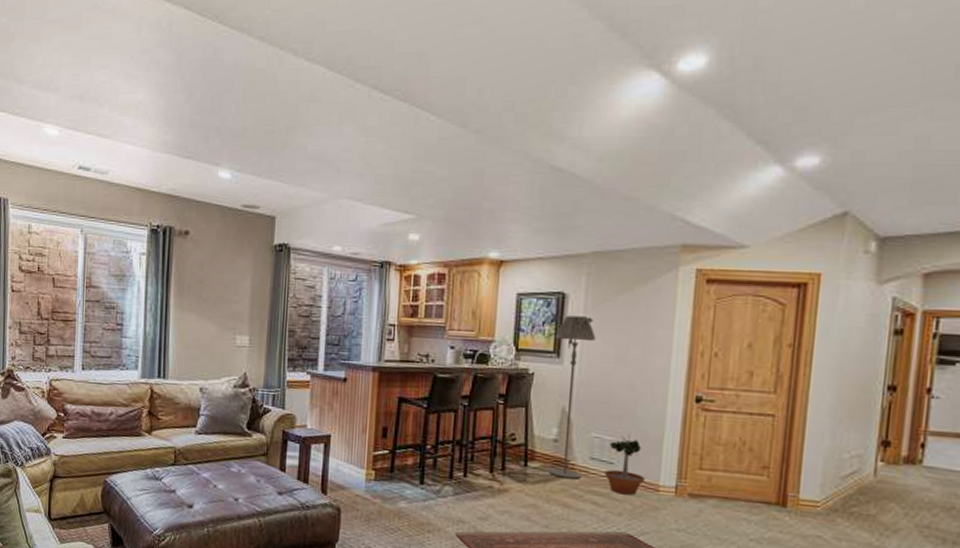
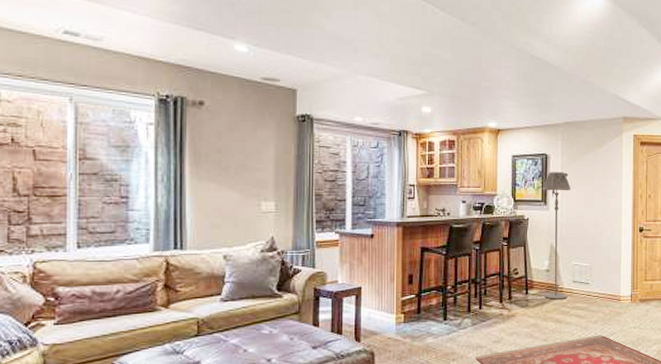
potted tree: present [603,433,645,496] -> none [583,259,611,307]

